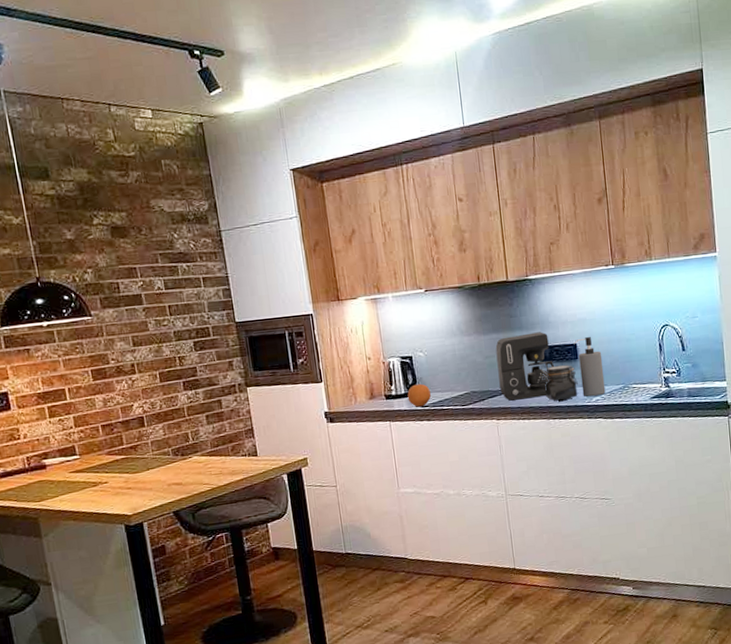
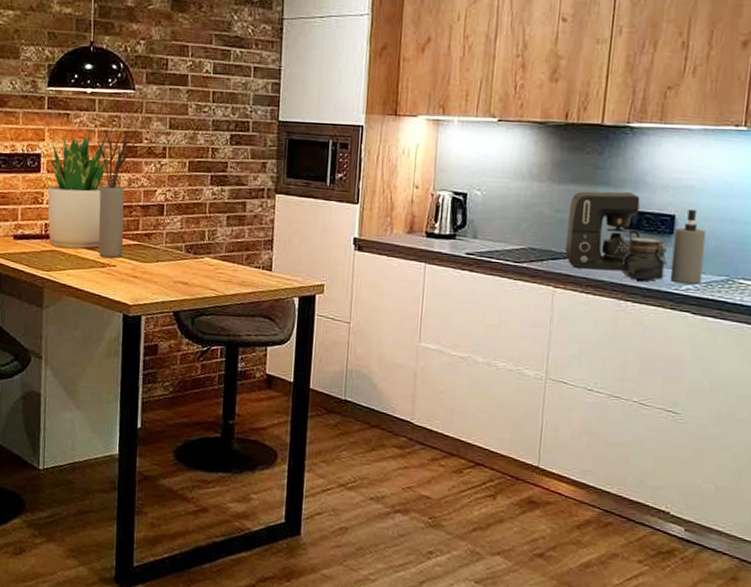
planter: none [17,359,87,477] -> present [47,129,109,249]
vase: none [64,347,113,478] -> present [97,122,138,259]
fruit: present [407,383,432,407] -> none [451,226,481,254]

